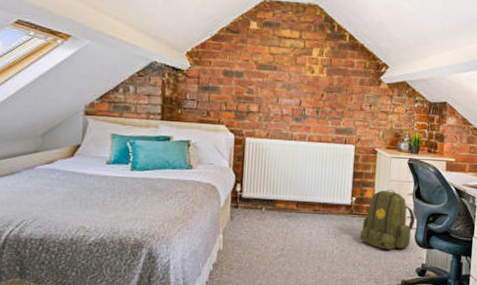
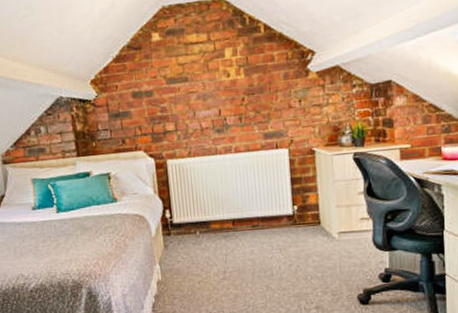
backpack: present [359,189,415,250] -> none [307,191,370,258]

